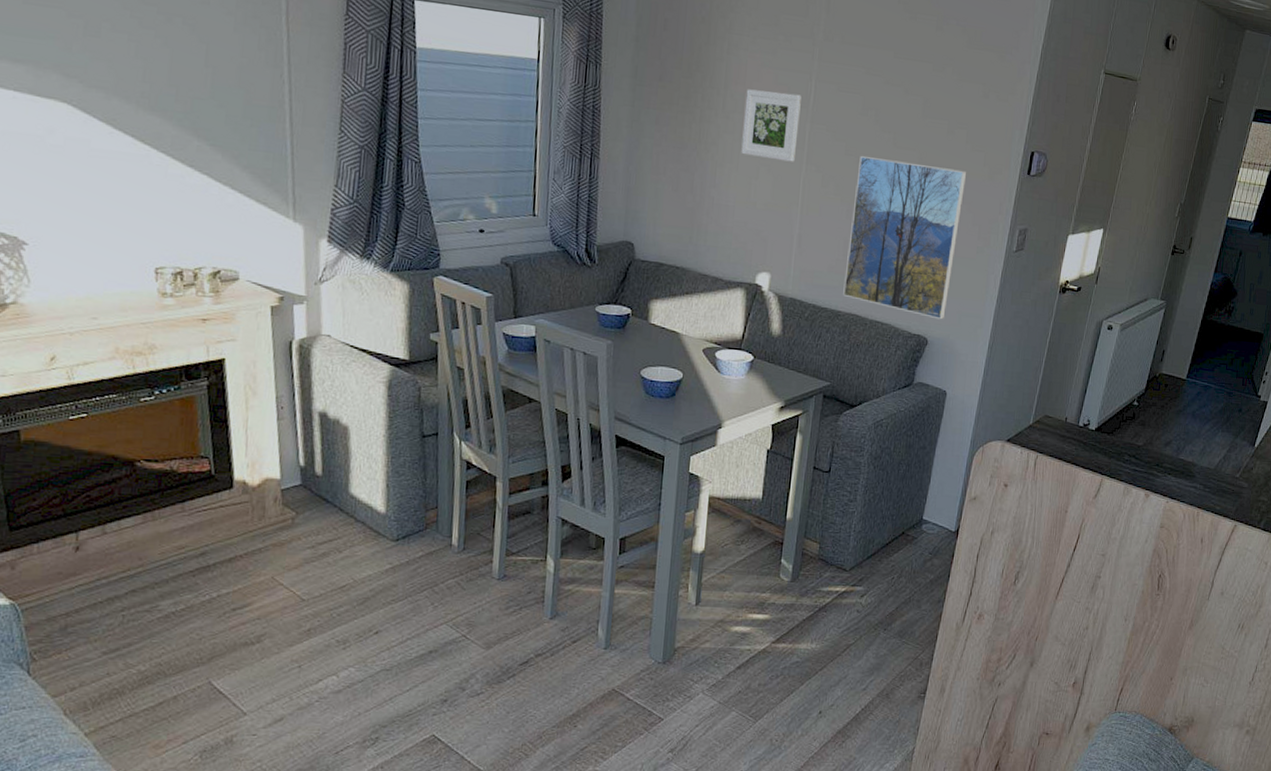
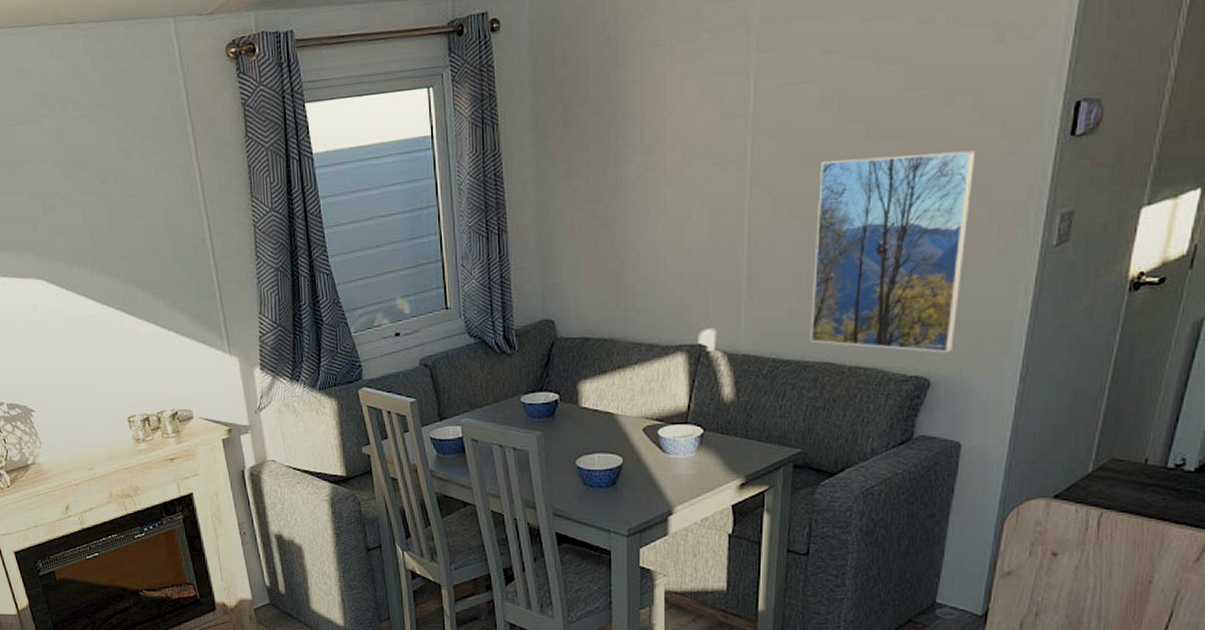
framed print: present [741,89,801,162] -> none [668,102,738,193]

